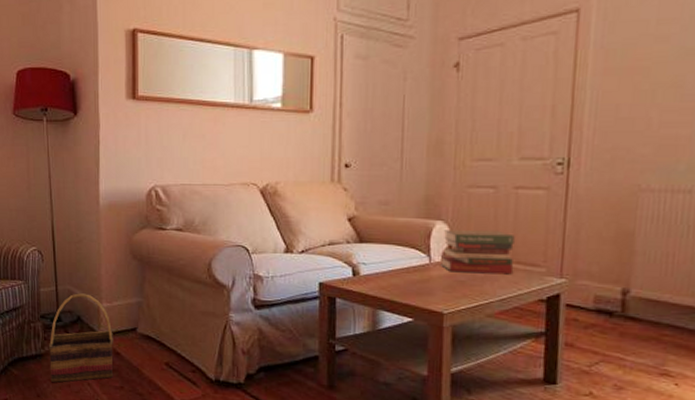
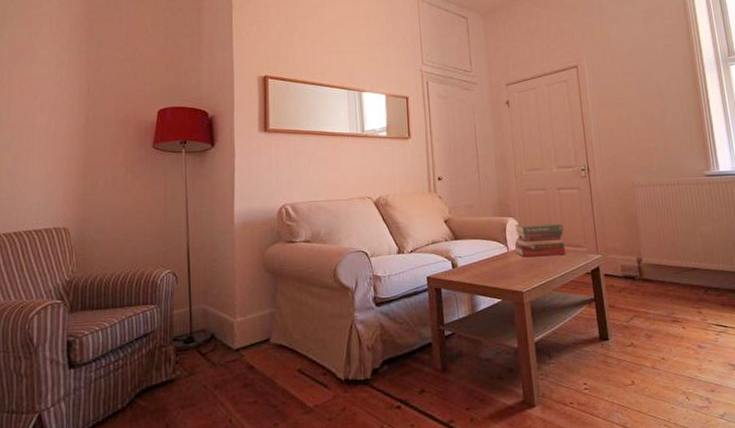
woven basket: present [48,293,113,383] -> none [180,310,247,408]

